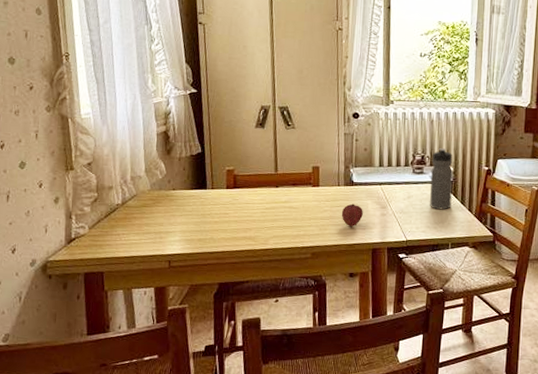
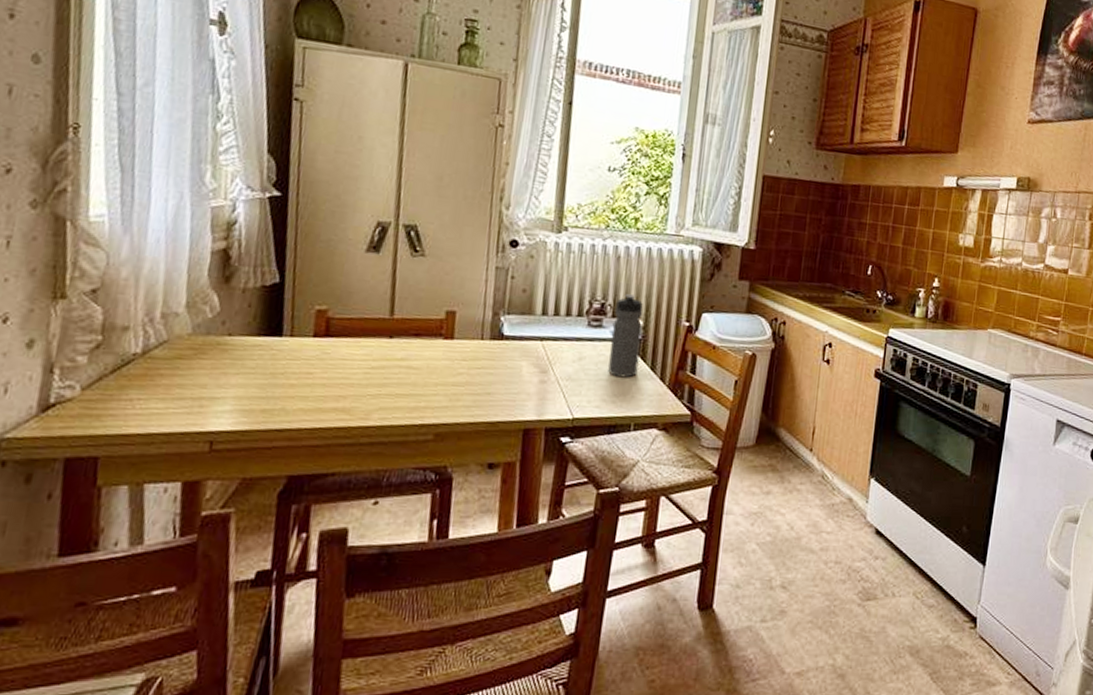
fruit: present [341,203,363,227] -> none [482,365,515,398]

